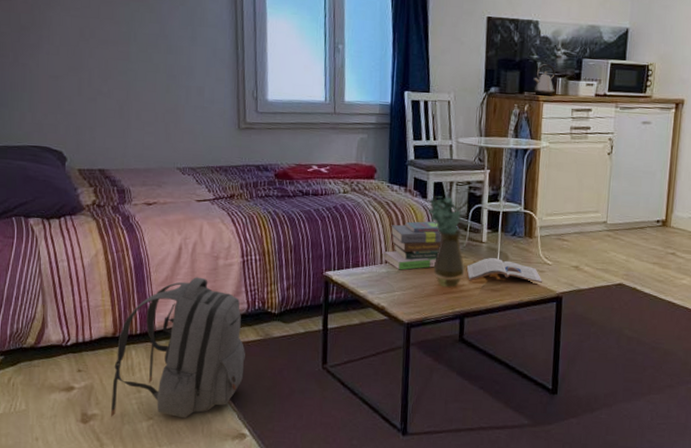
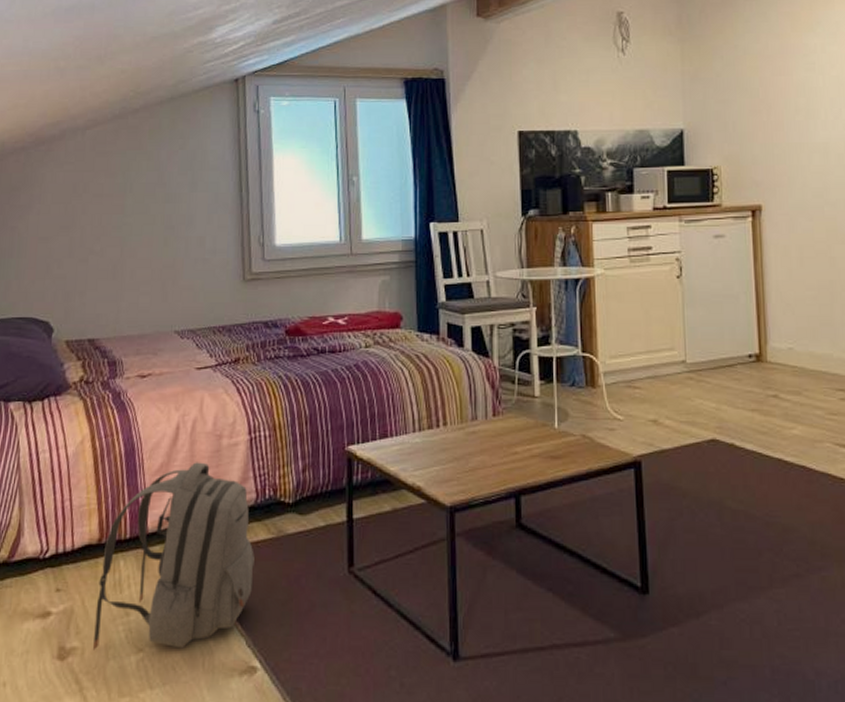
books: present [384,221,460,270] -> none [417,374,506,439]
vase: present [428,192,465,288] -> none [467,339,516,458]
magazine: present [466,257,543,284] -> none [518,415,615,448]
kettle: present [533,64,556,97] -> none [578,178,605,216]

